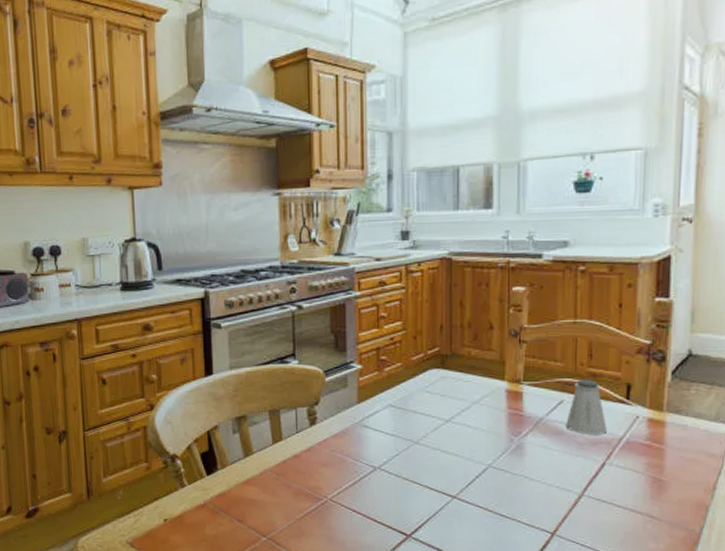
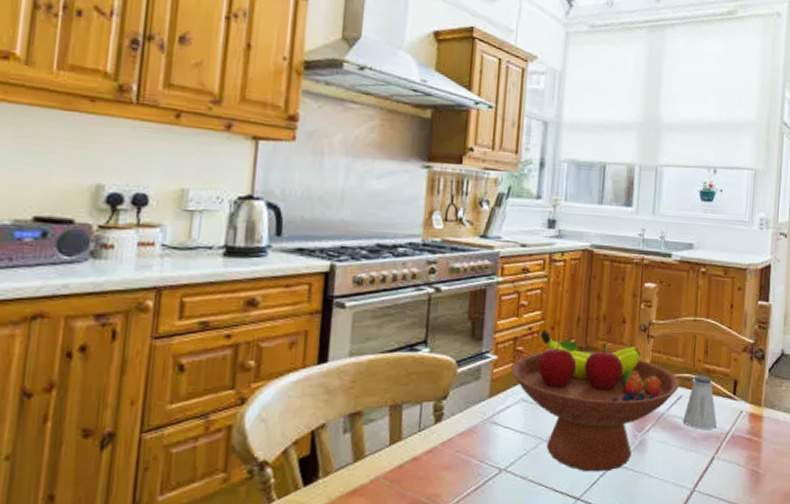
fruit bowl: none [376,338,561,473] -> present [511,329,680,472]

